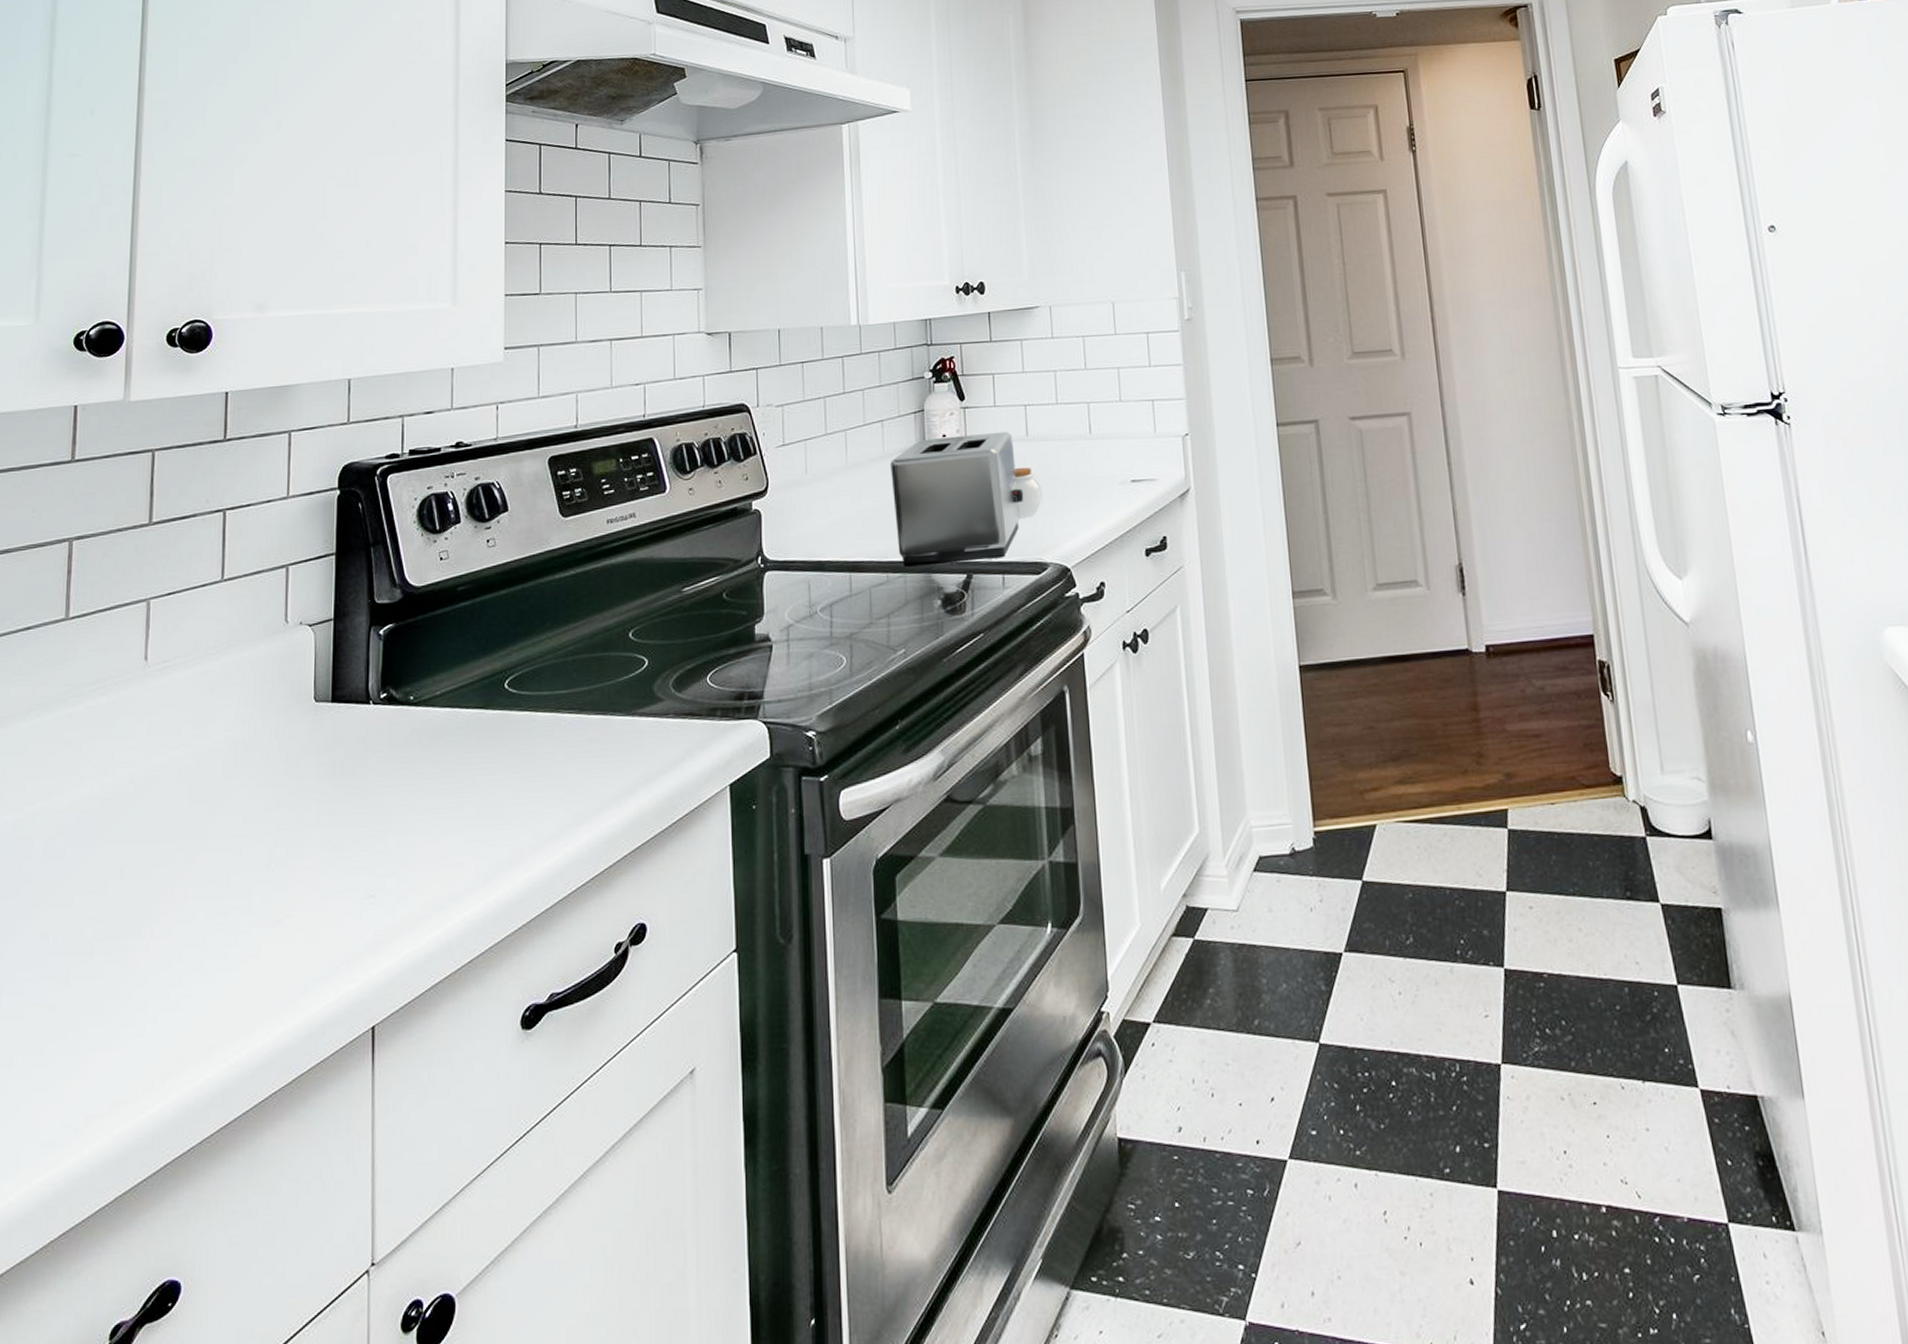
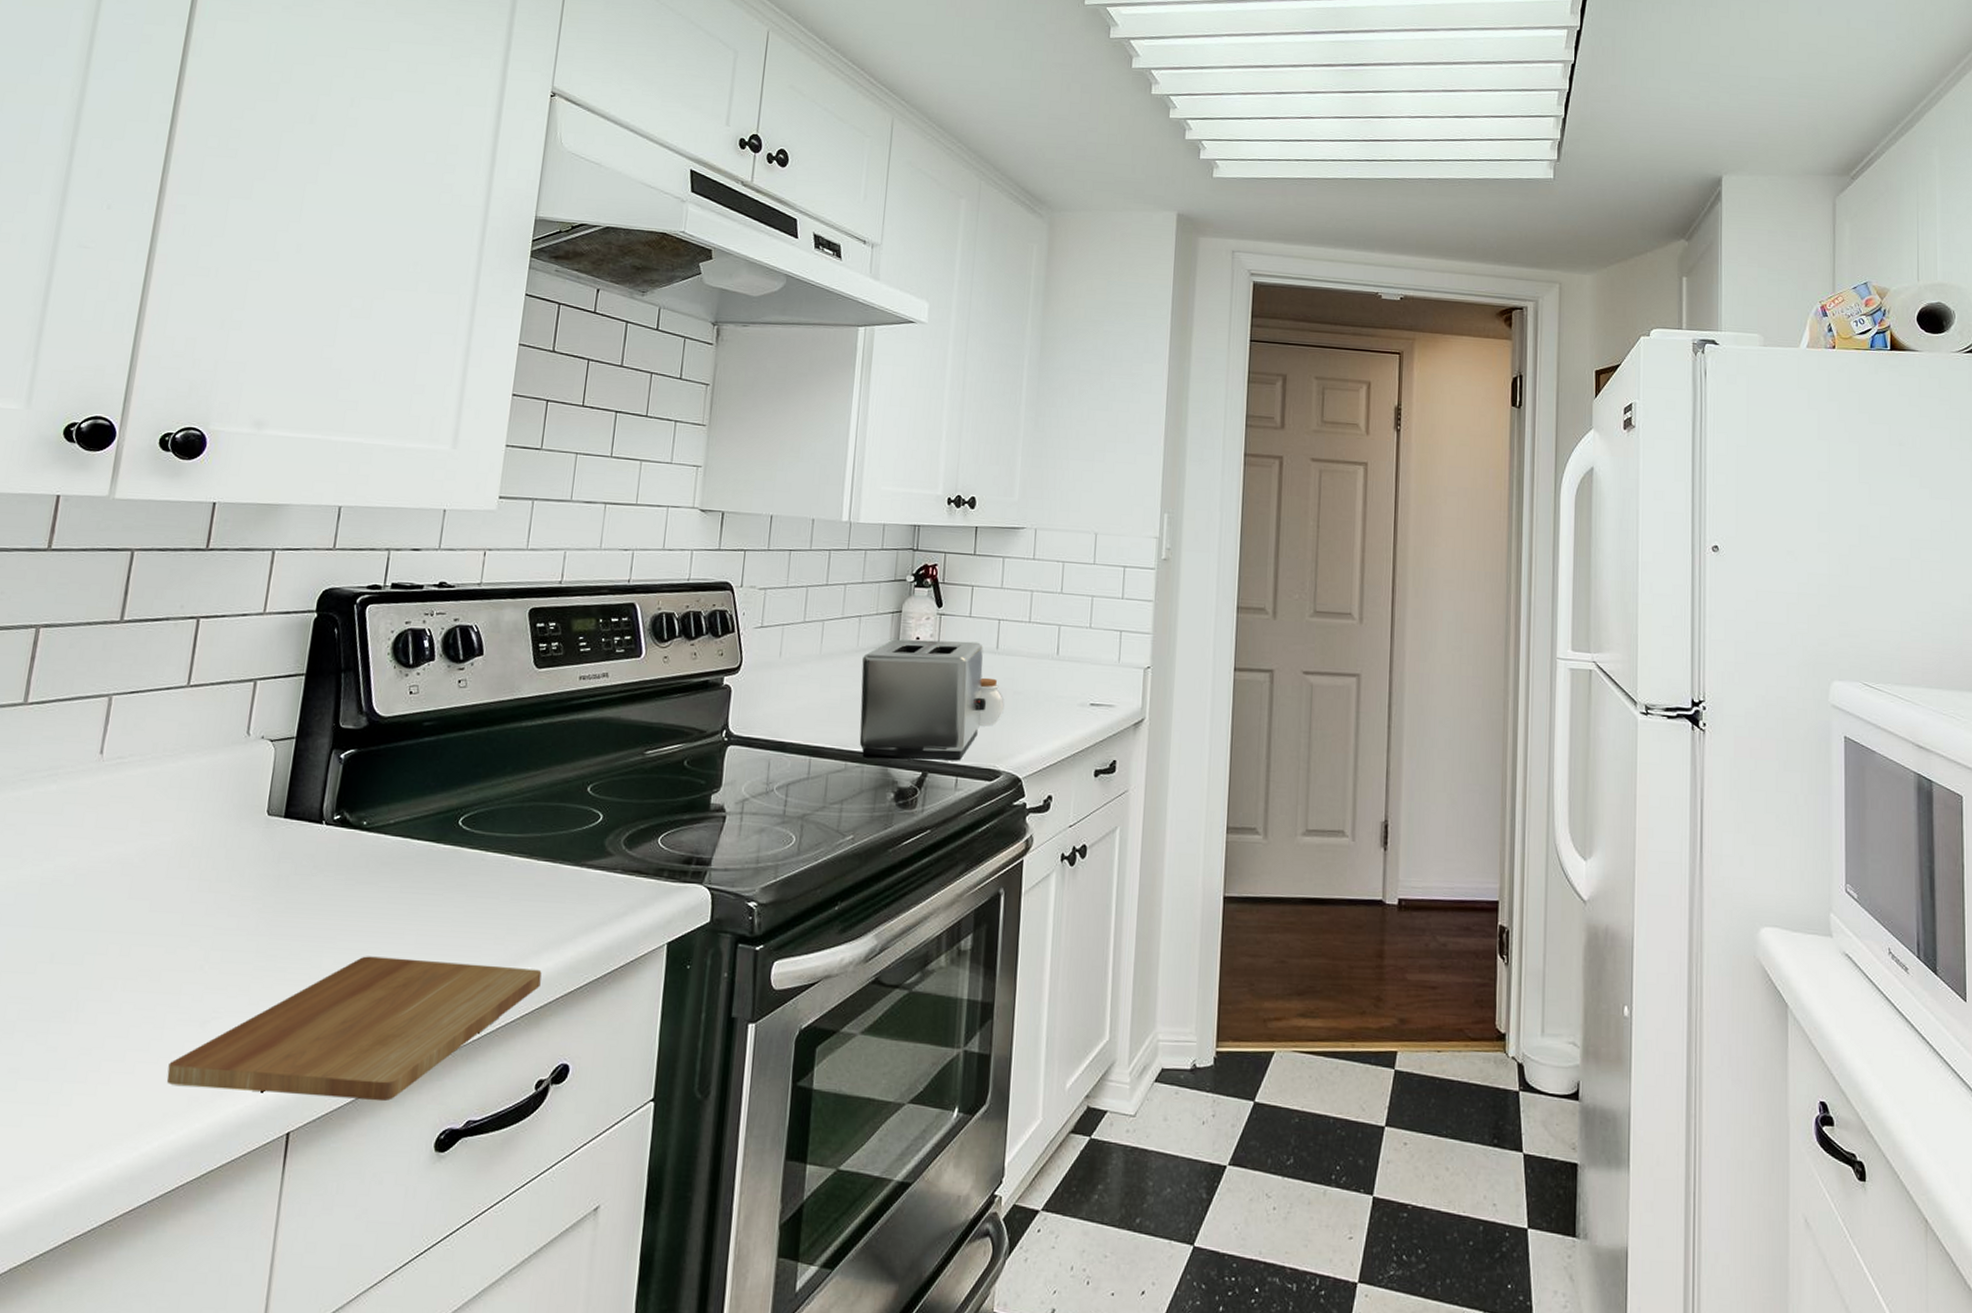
cutting board: none [247,828,607,990] -> present [167,956,542,1102]

